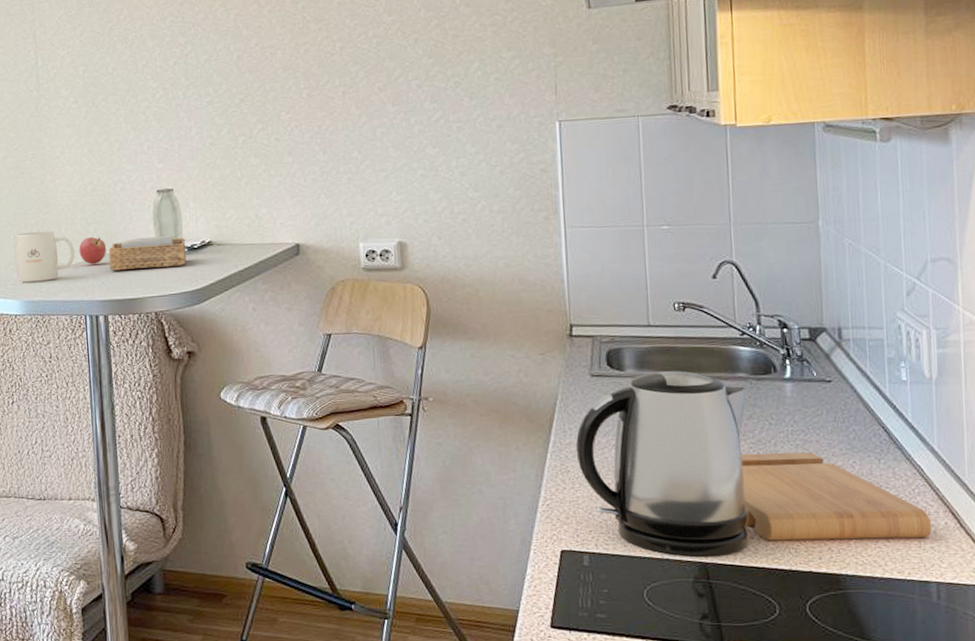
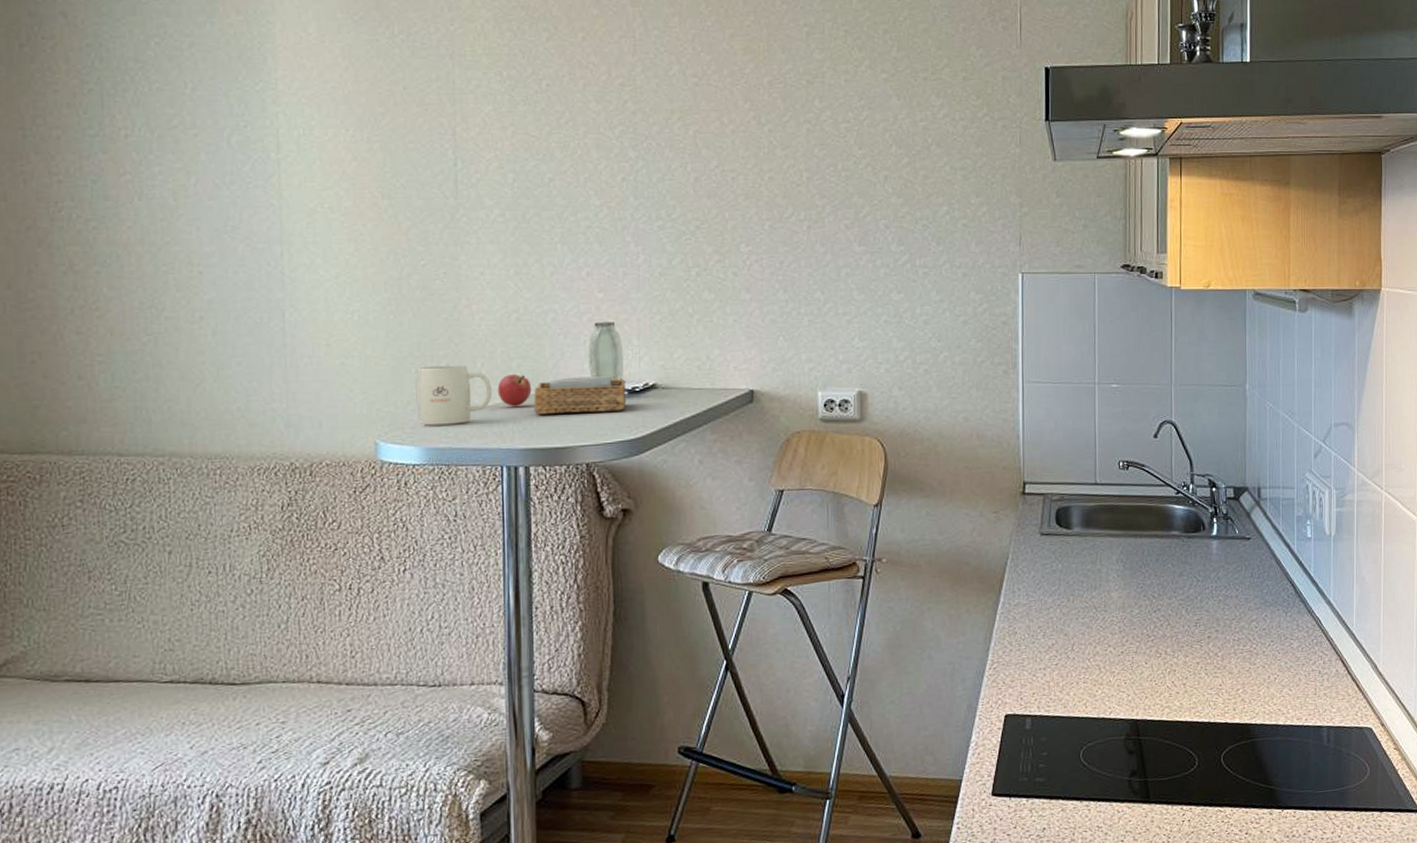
kettle: present [575,371,748,557] -> none [1023,529,1179,715]
cutting board: present [741,452,932,541] -> none [1171,607,1326,695]

